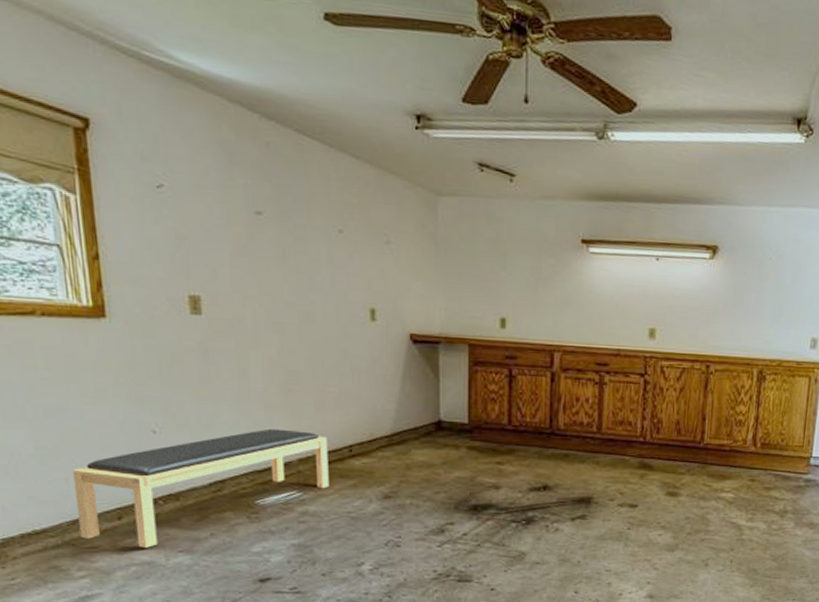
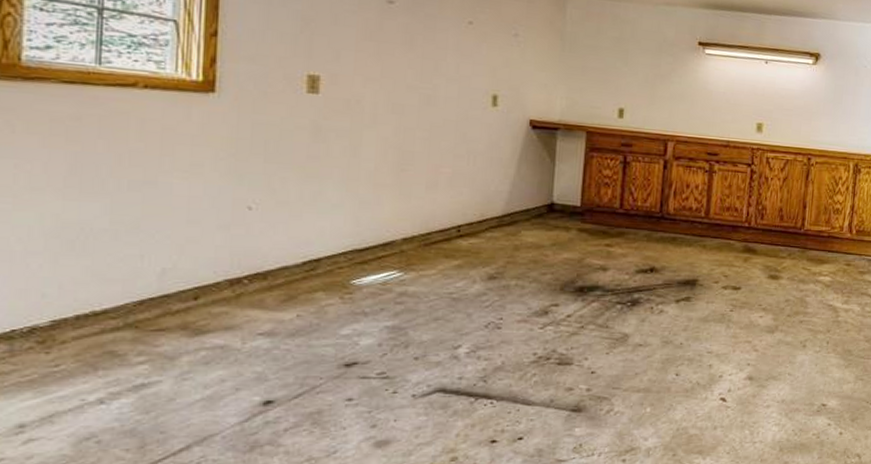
bench: present [73,428,329,548] -> none [147,207,436,330]

